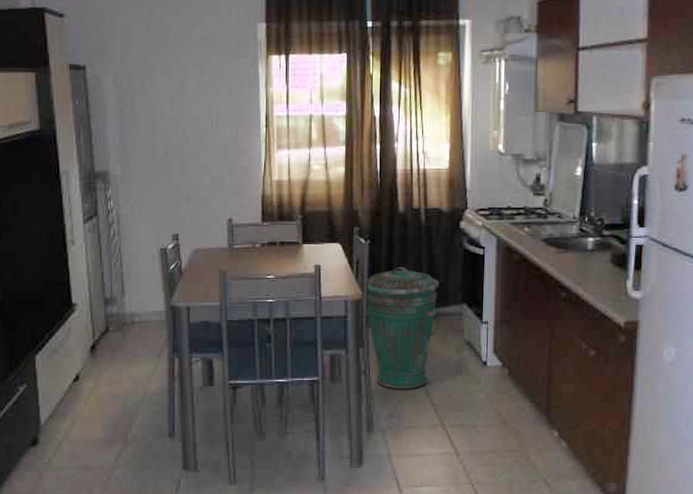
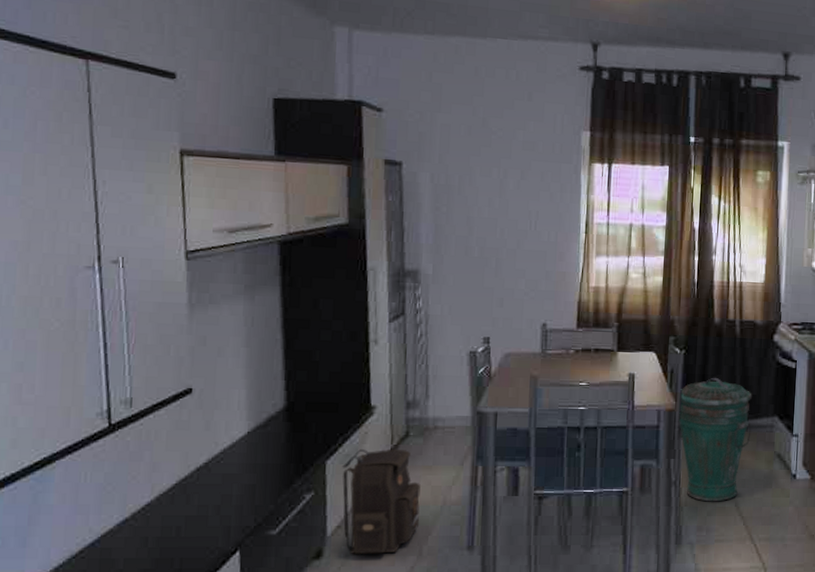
backpack: none [50,343,124,441] -> present [342,448,421,554]

